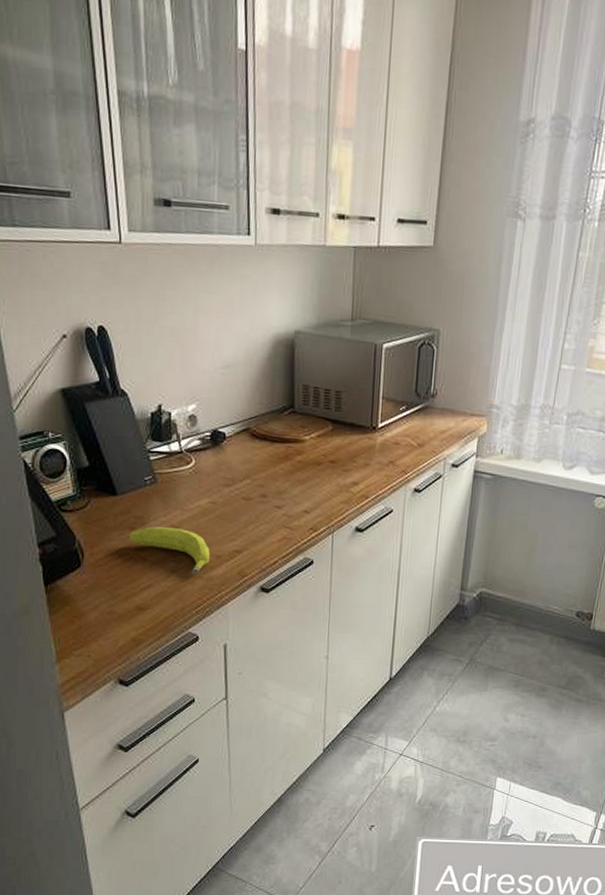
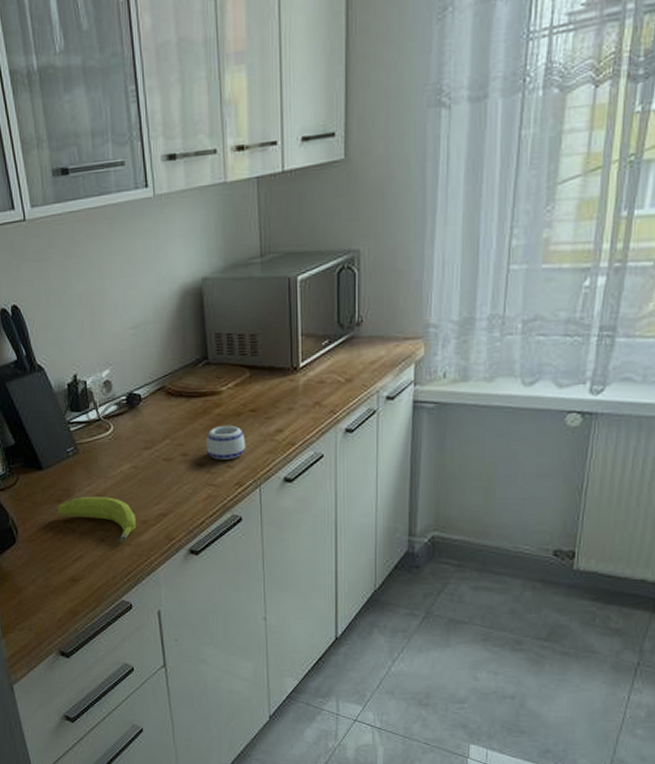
mug: none [285,472,323,505] -> present [206,425,246,460]

